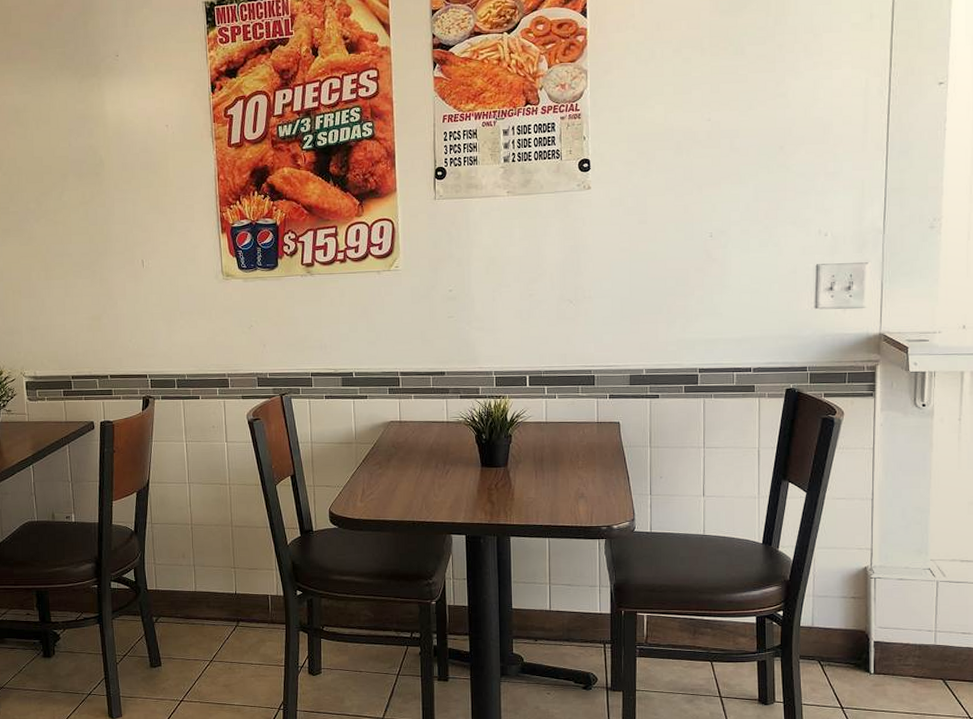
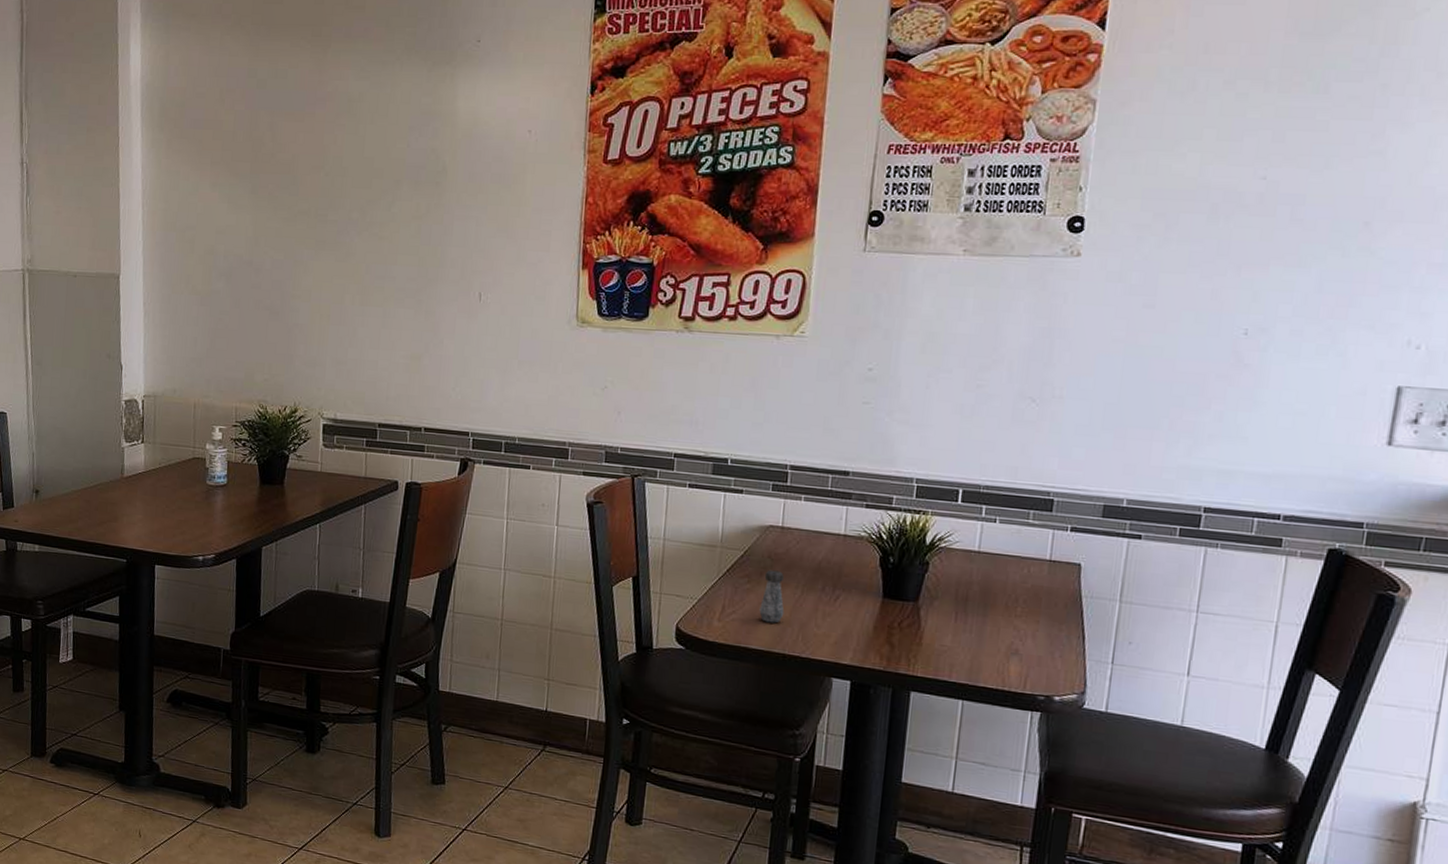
salt shaker: none [391,456,410,498] -> present [759,570,785,623]

